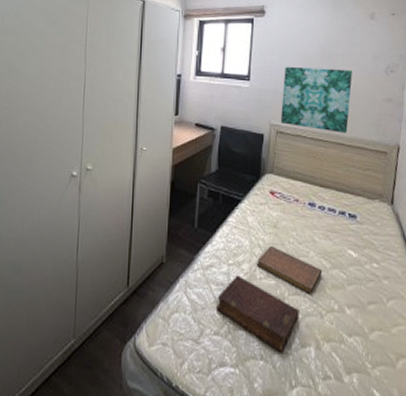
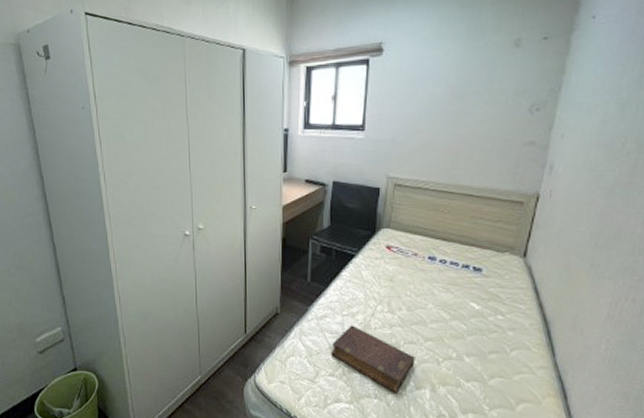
notebook: present [257,245,323,294] -> none [372,298,441,343]
wall art: present [280,66,352,134] -> none [399,110,487,184]

